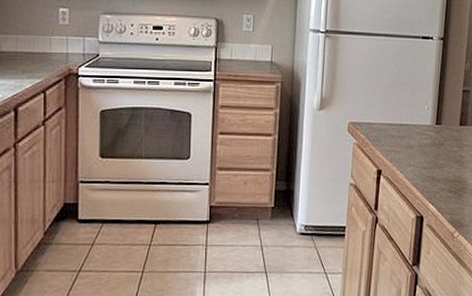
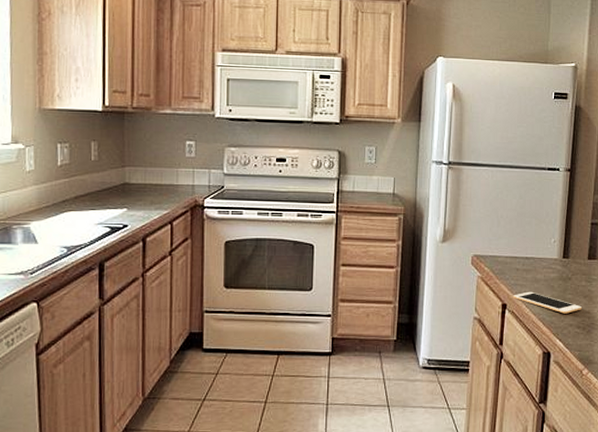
cell phone: none [388,157,453,179] -> present [513,291,581,314]

